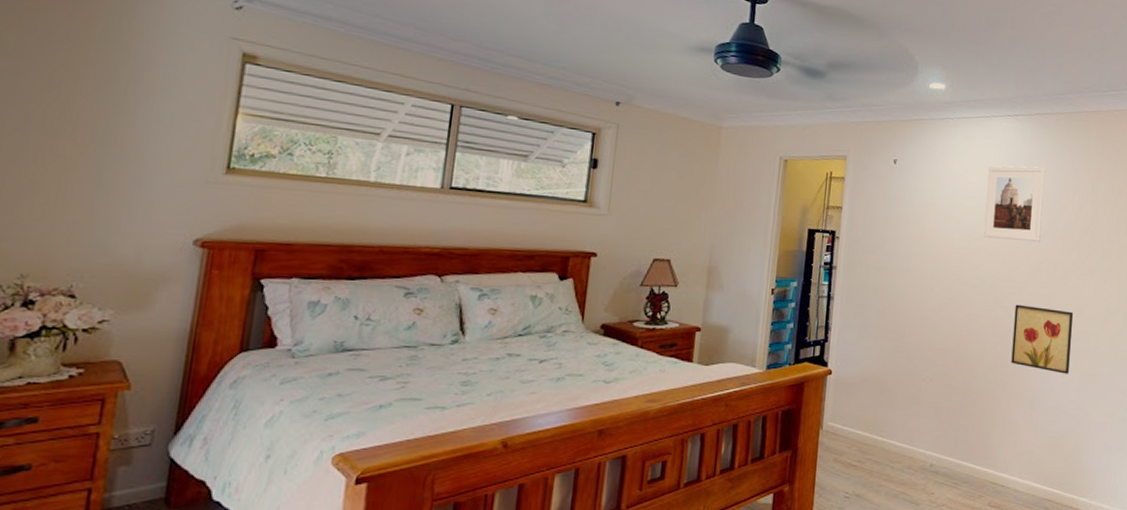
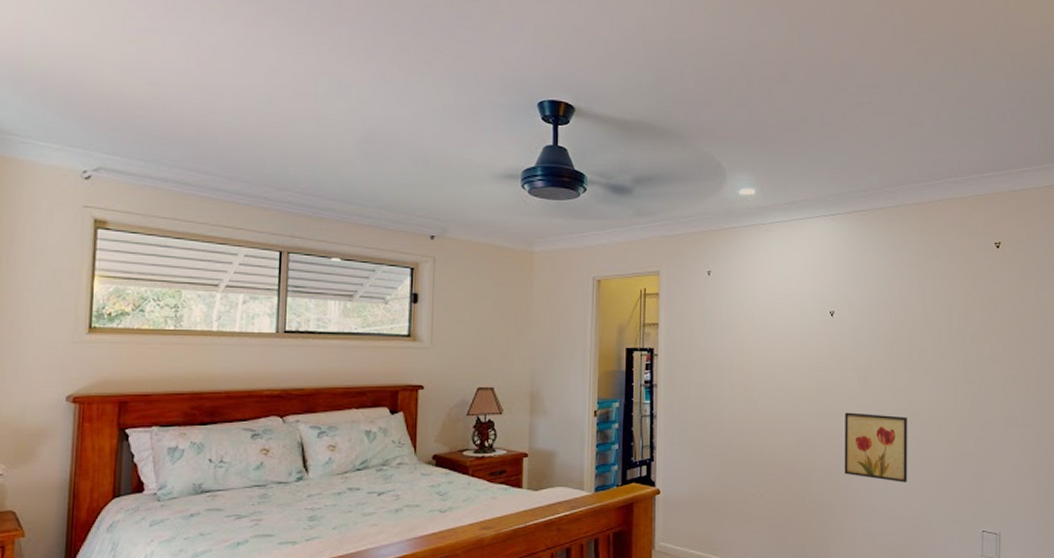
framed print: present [983,166,1047,242] -> none [805,267,868,346]

